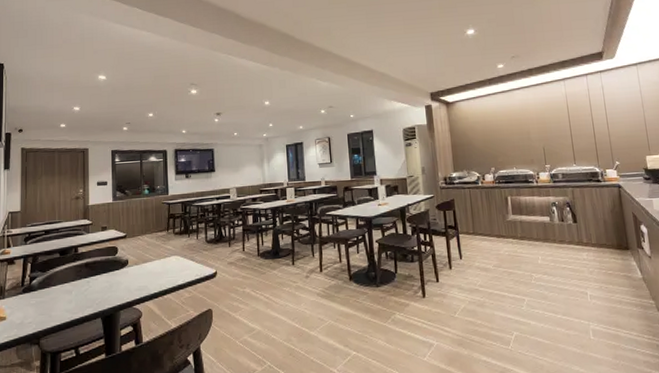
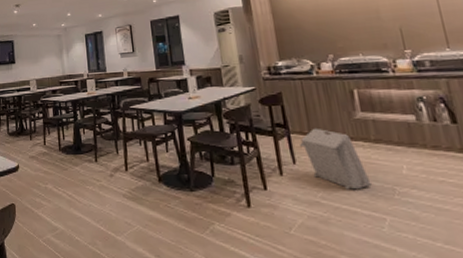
storage bin: none [466,228,516,278] -> present [300,128,372,190]

